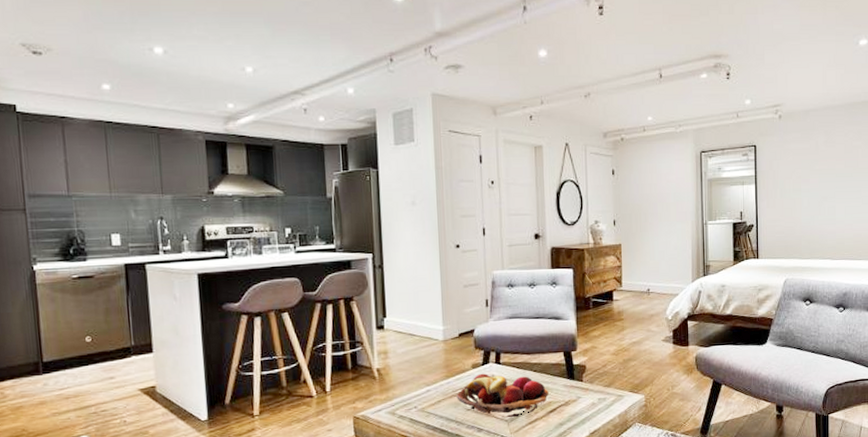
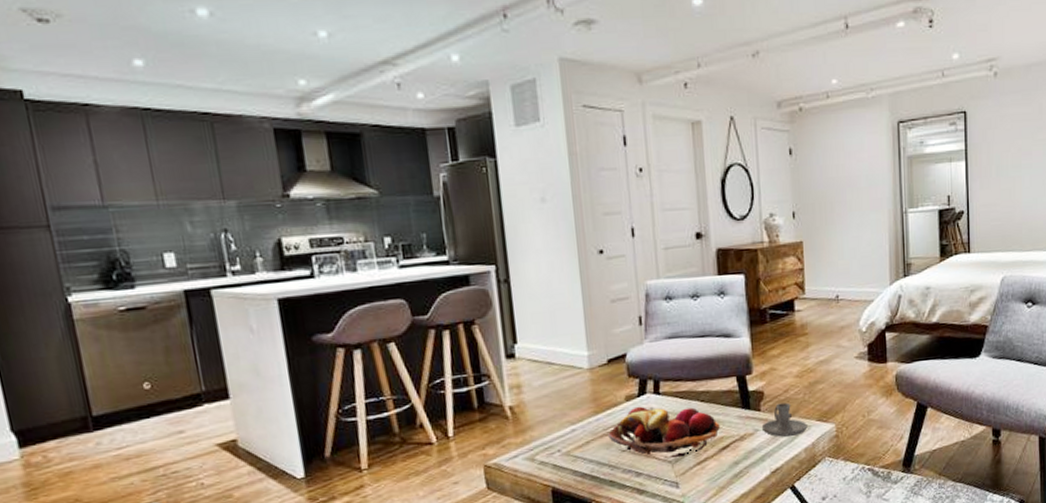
candle holder: none [583,375,621,405] -> present [761,402,808,438]

